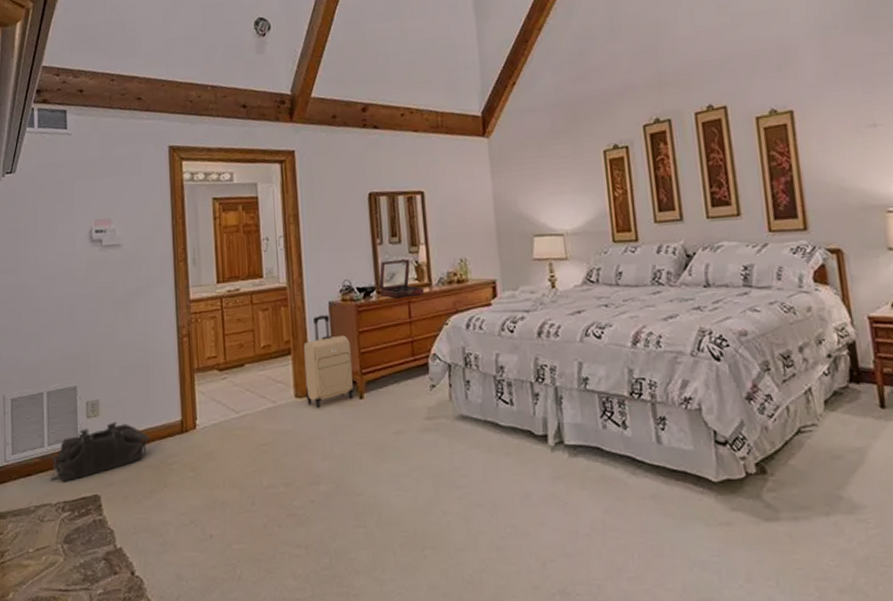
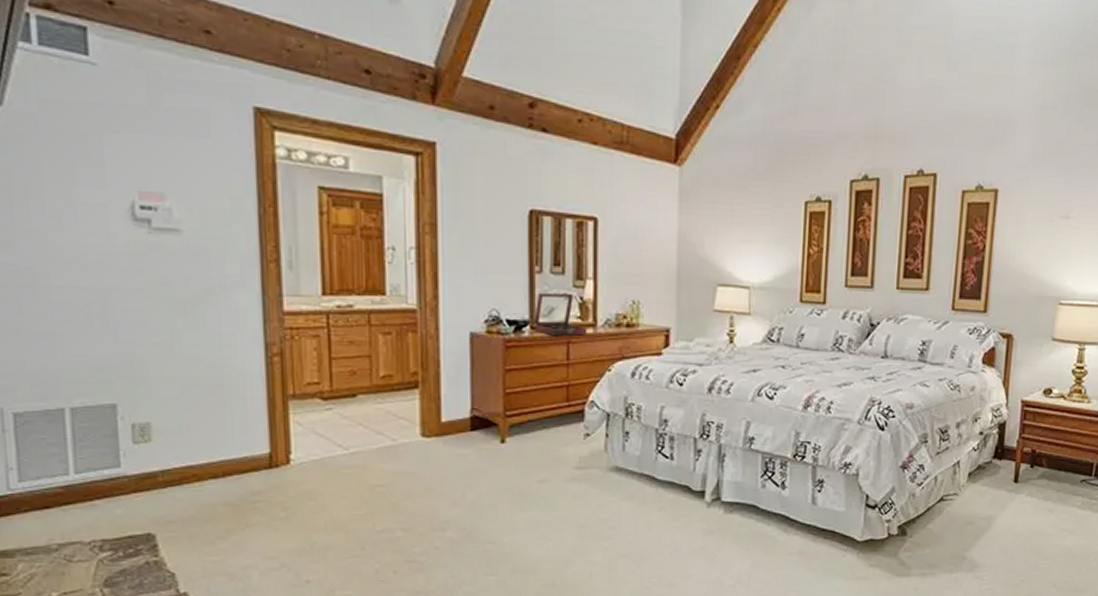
duffel bag: present [50,421,150,482] -> none [79,450,226,517]
suitcase: present [303,315,354,409] -> none [435,347,495,451]

